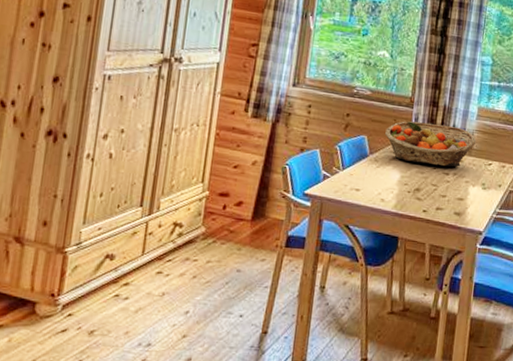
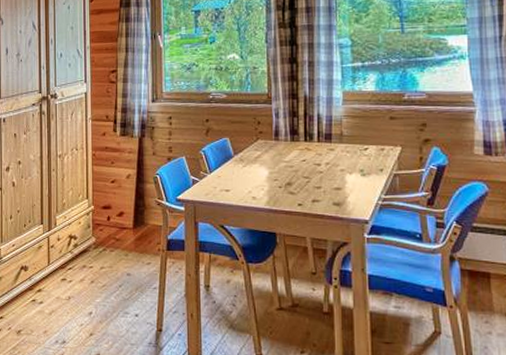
fruit basket: present [385,121,477,167] -> none [247,115,346,158]

